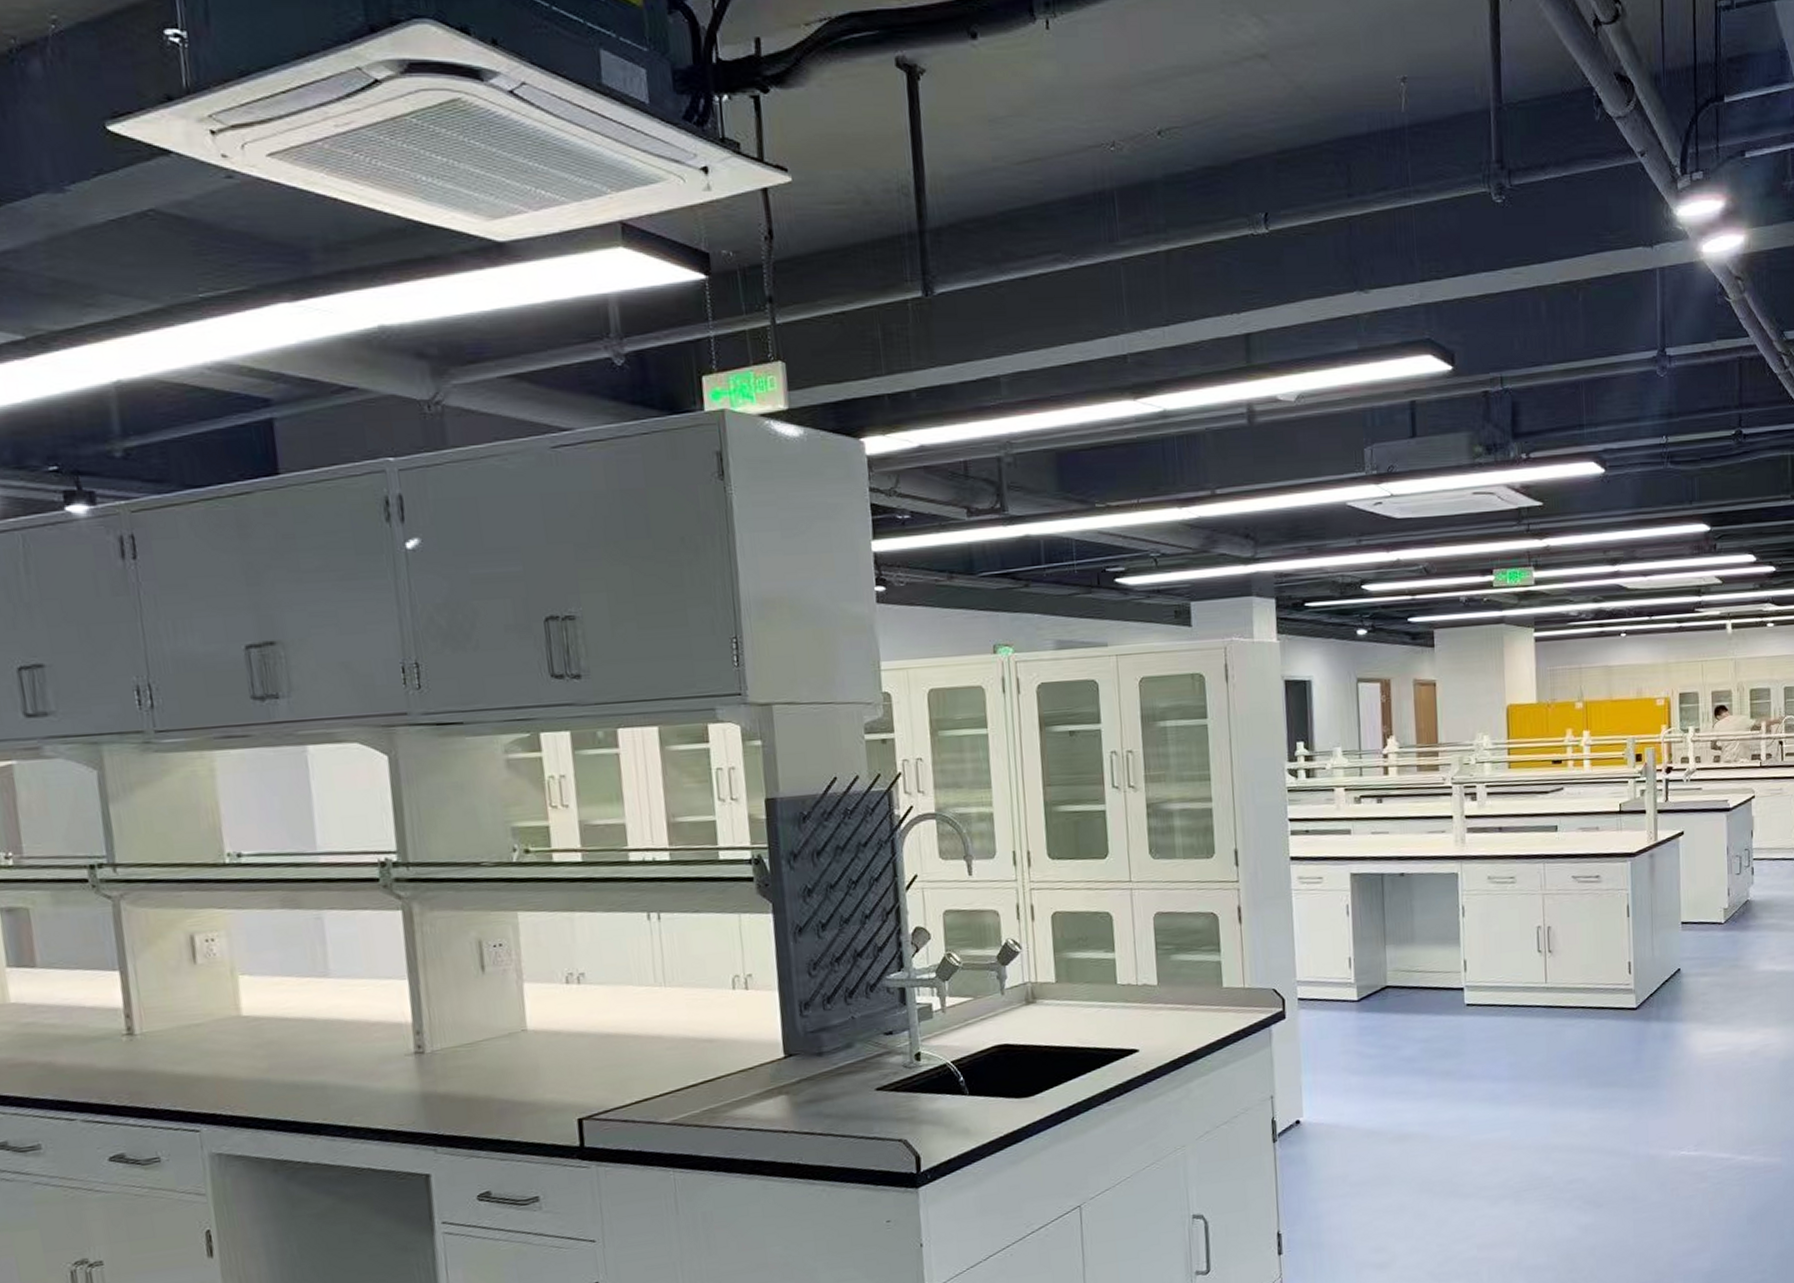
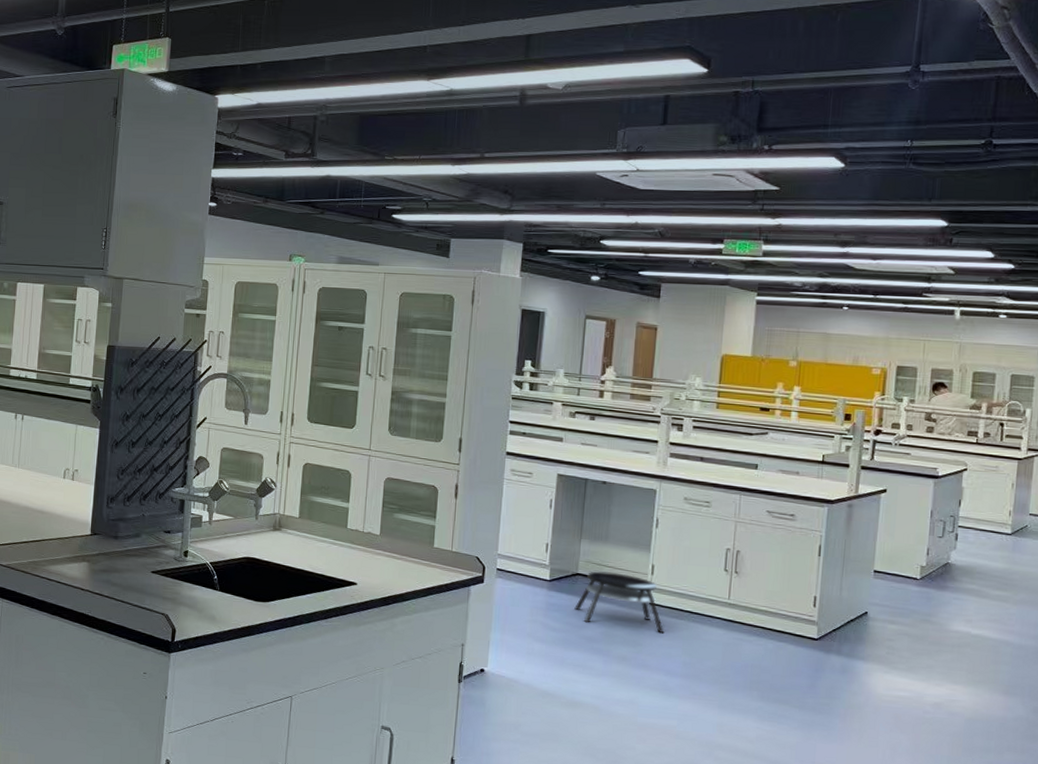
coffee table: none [1388,976,1486,1042] -> present [574,571,665,634]

